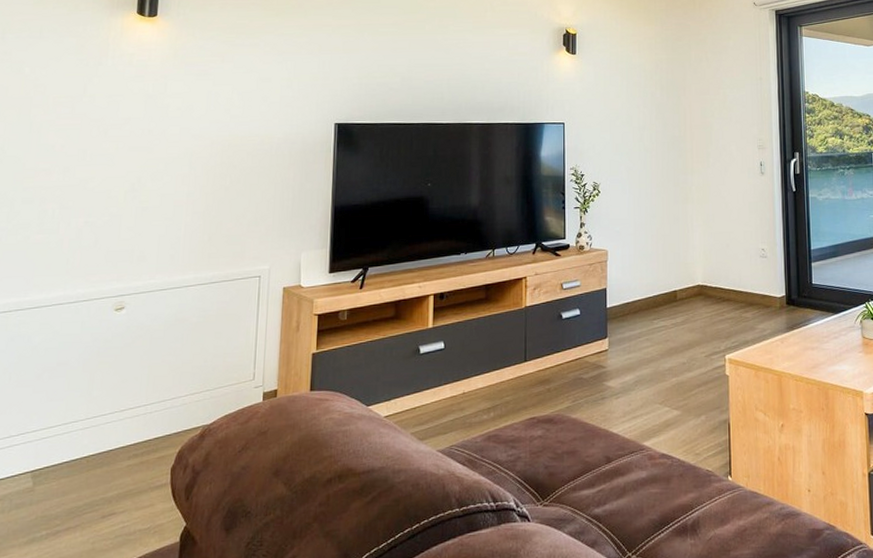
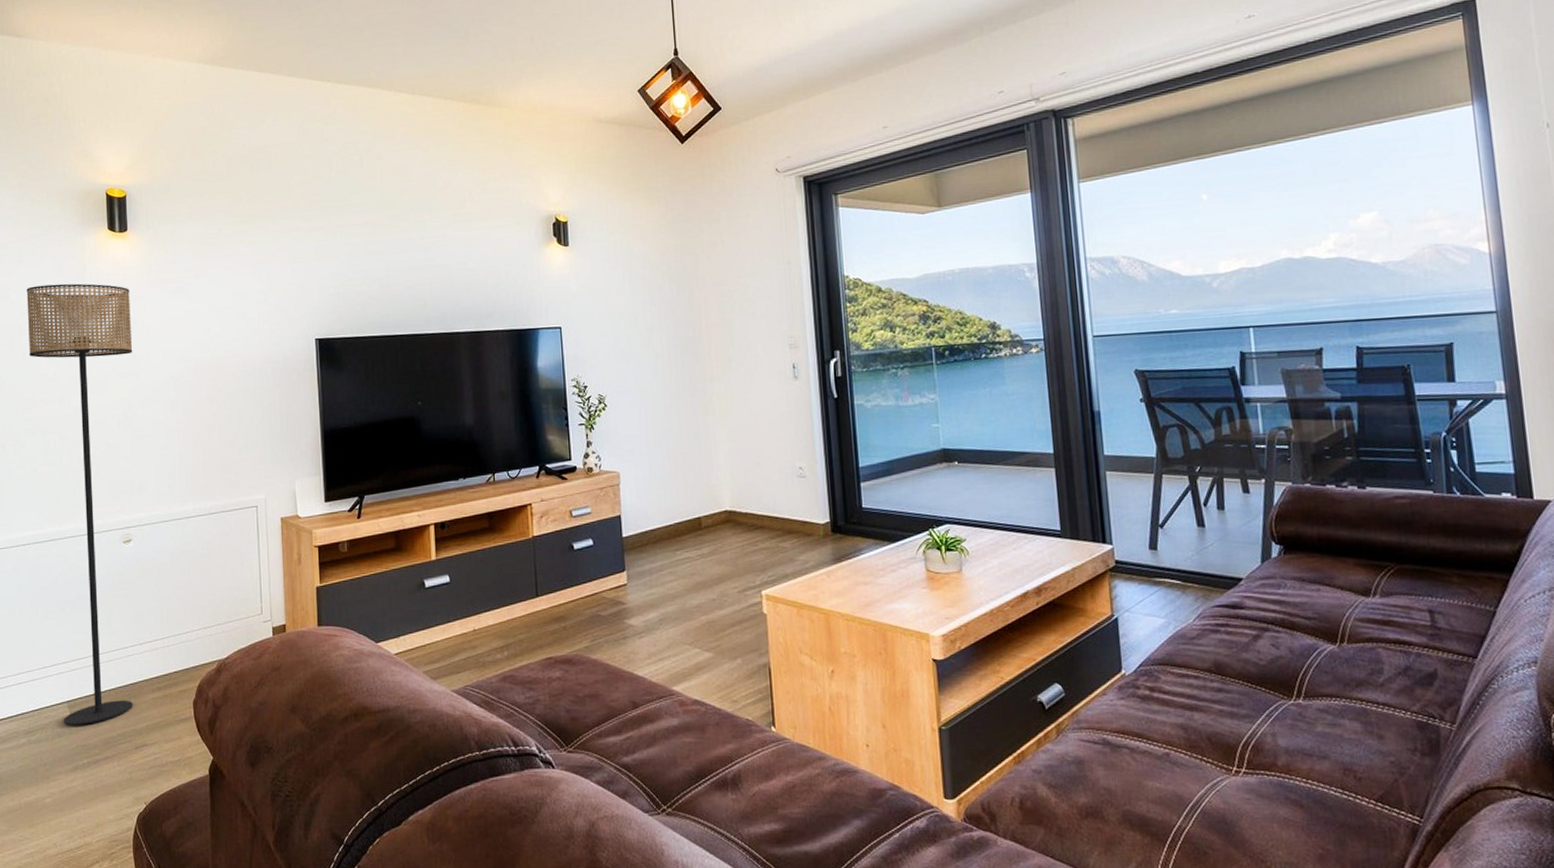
floor lamp: none [24,60,153,497] -> present [26,283,133,726]

